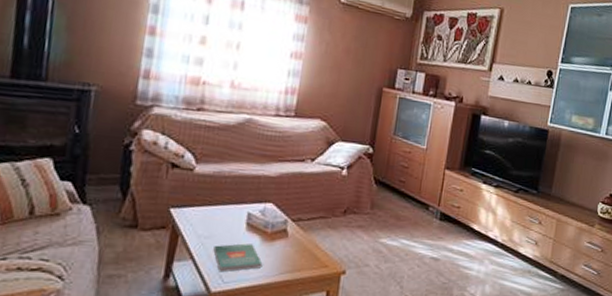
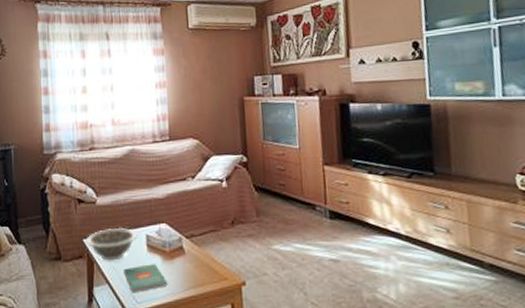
decorative bowl: none [172,200,238,236] -> present [85,227,138,261]

